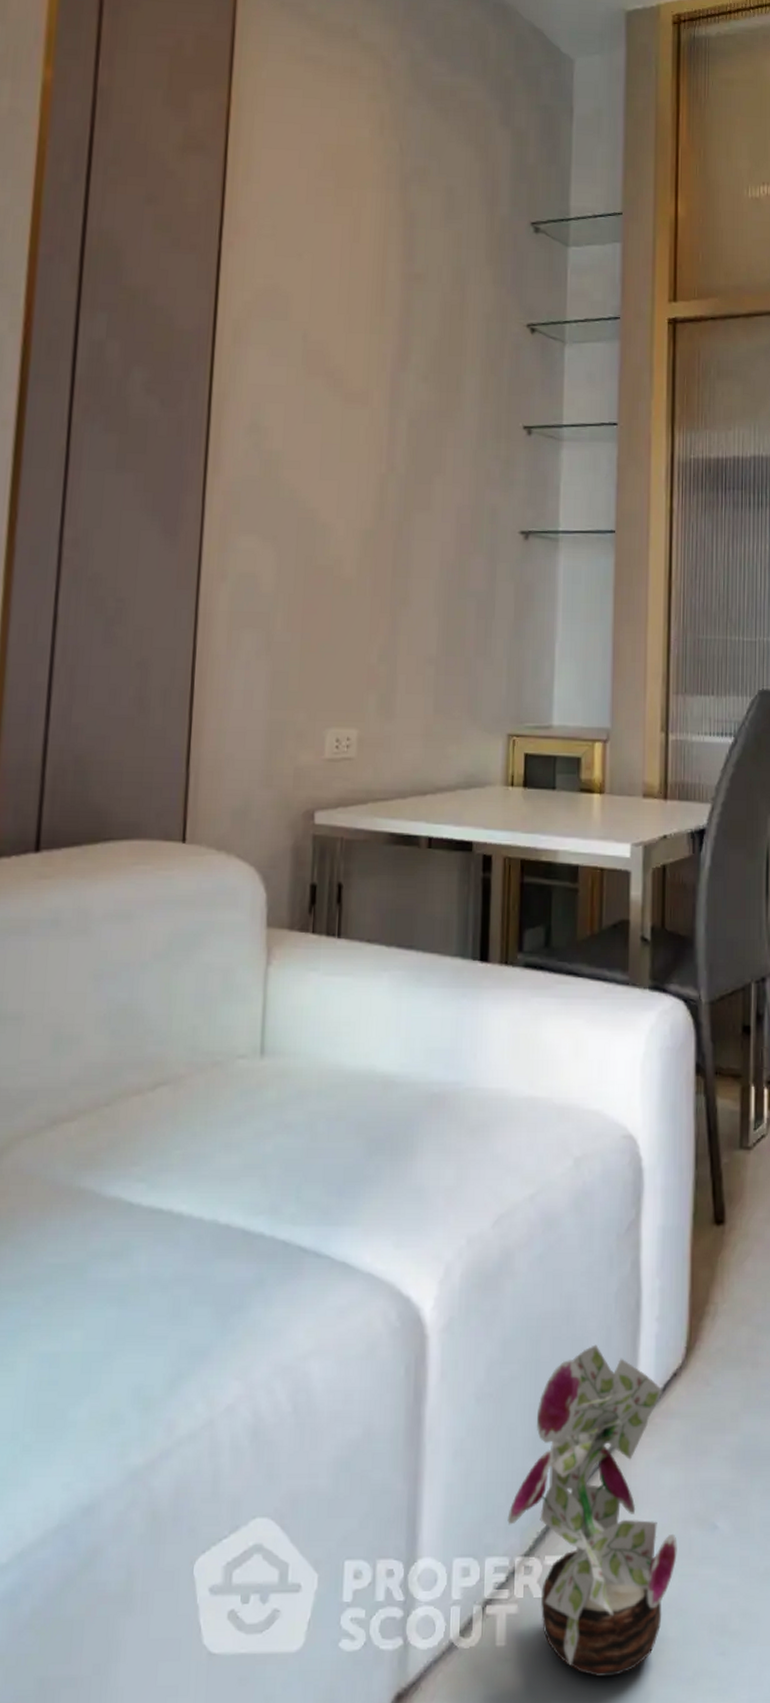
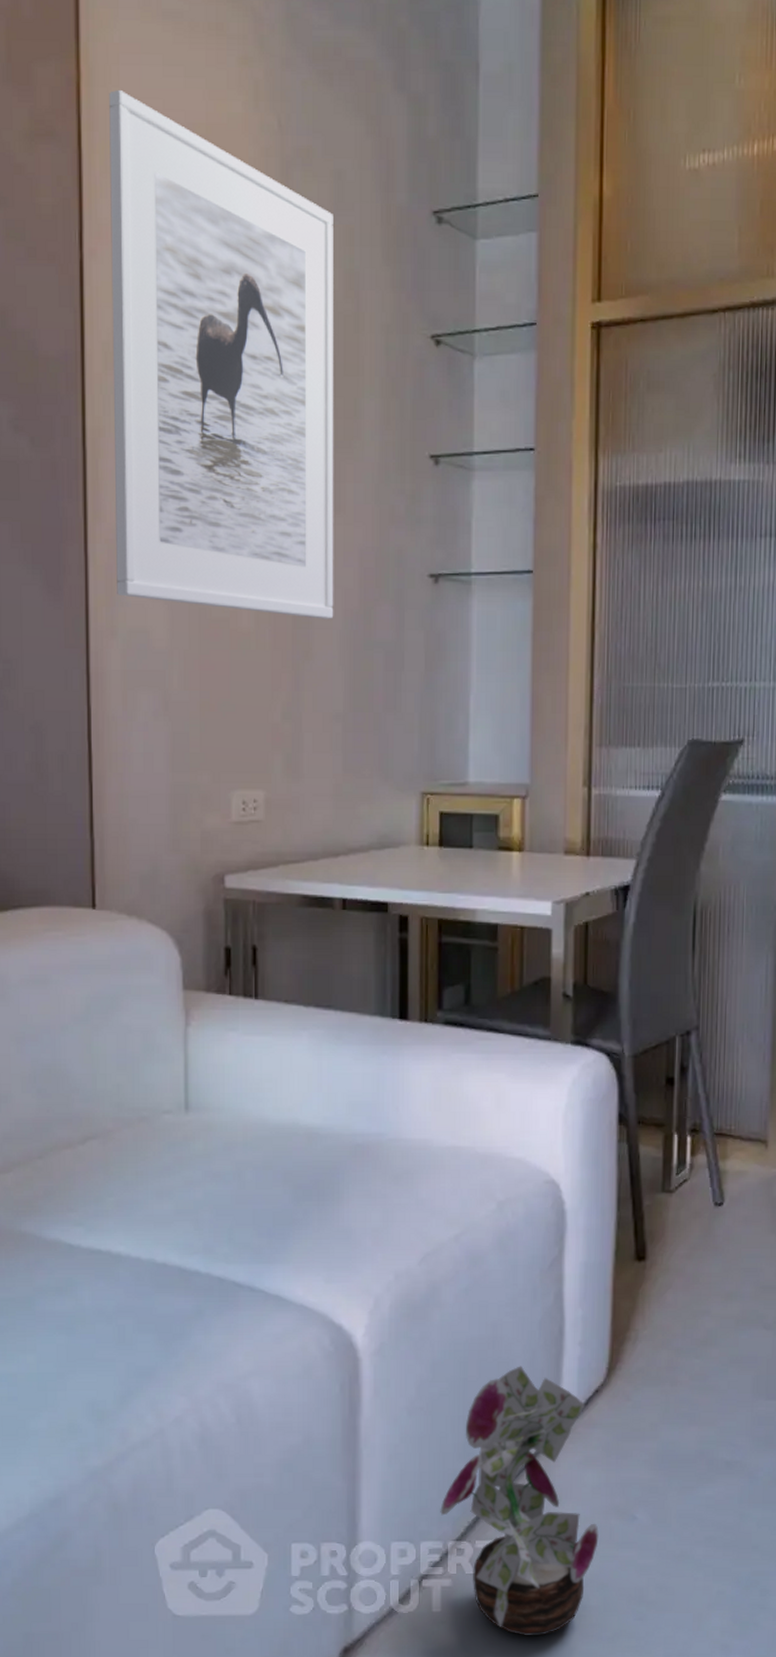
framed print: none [229,114,444,570] -> present [109,89,334,619]

